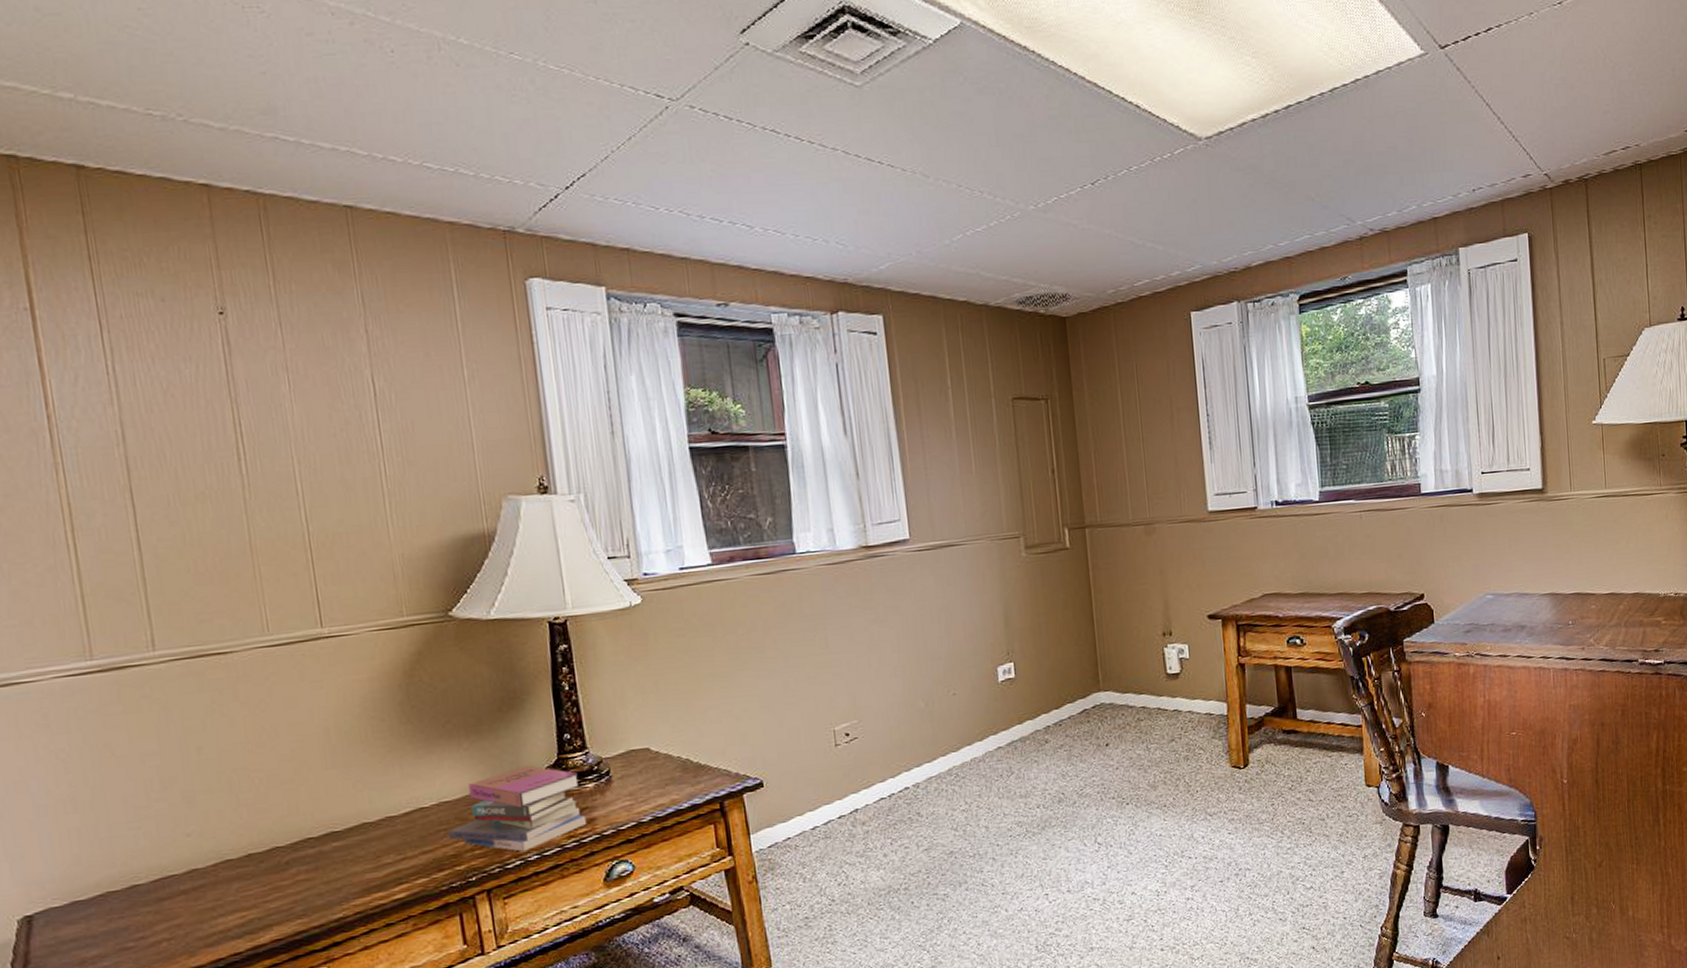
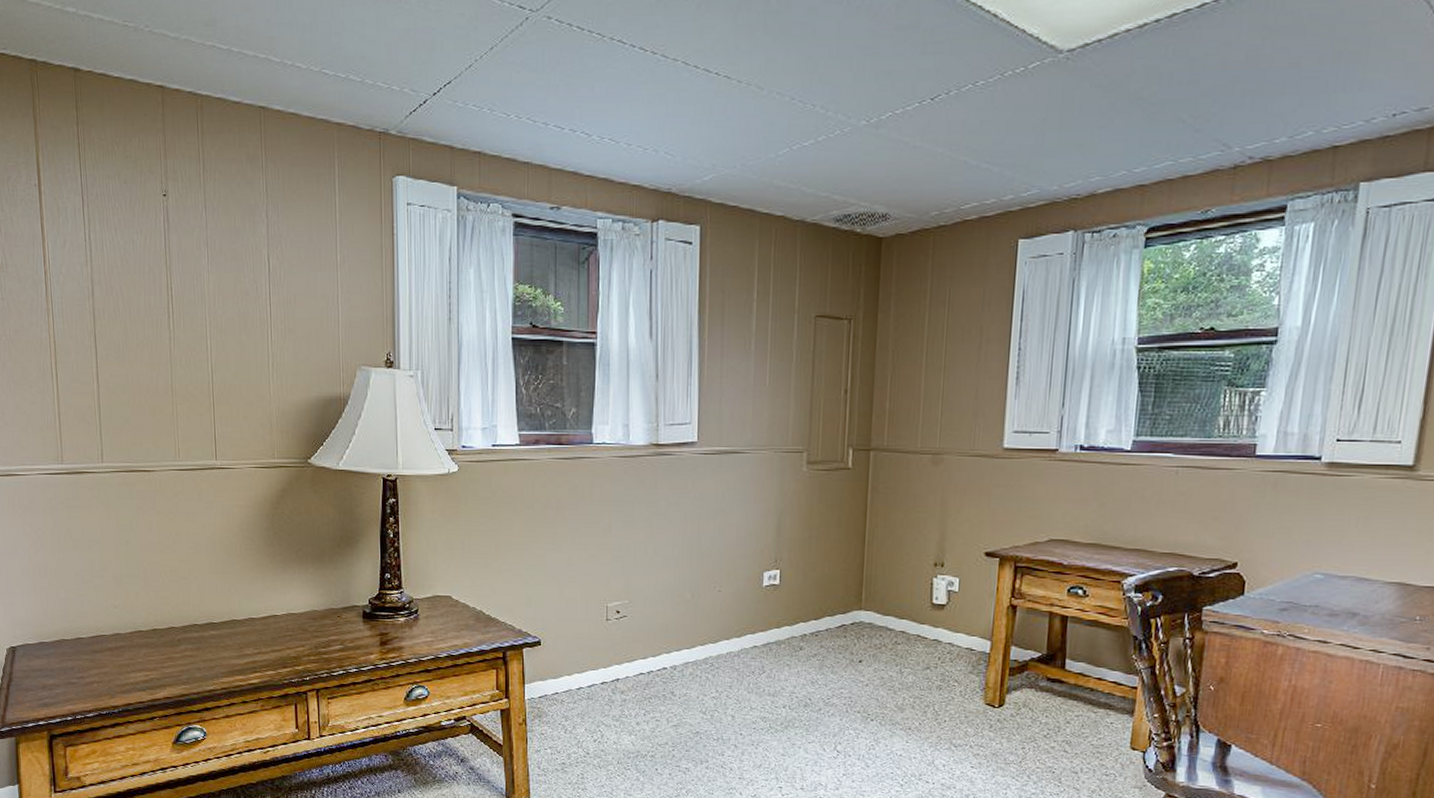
books: present [448,765,587,852] -> none [292,595,396,664]

